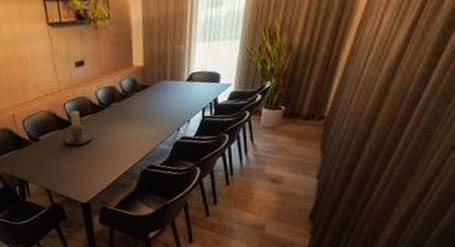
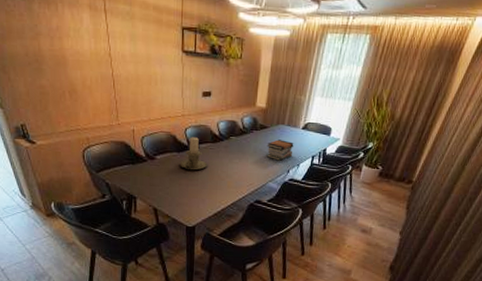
book stack: none [151,97,181,120] -> present [267,139,294,161]

